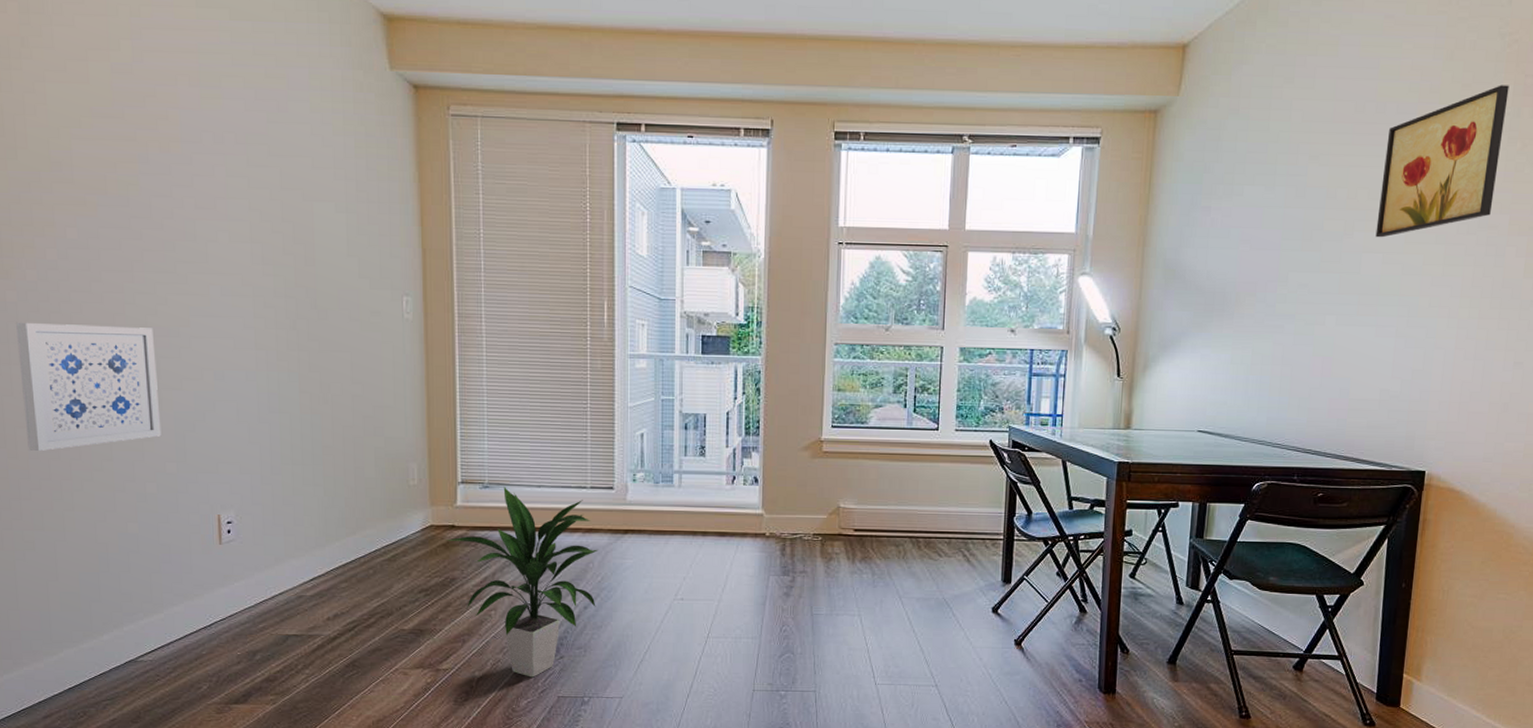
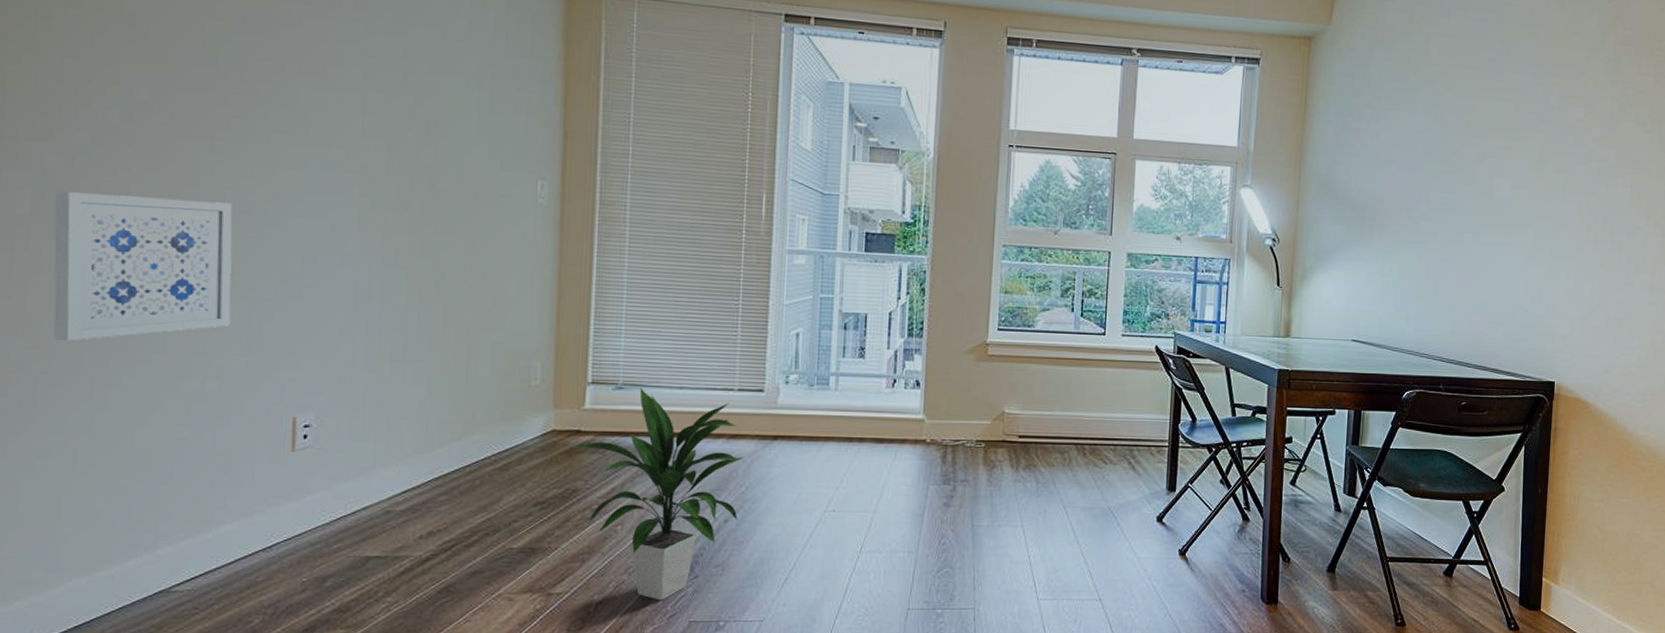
wall art: present [1375,85,1510,238] -> none [1504,34,1611,165]

